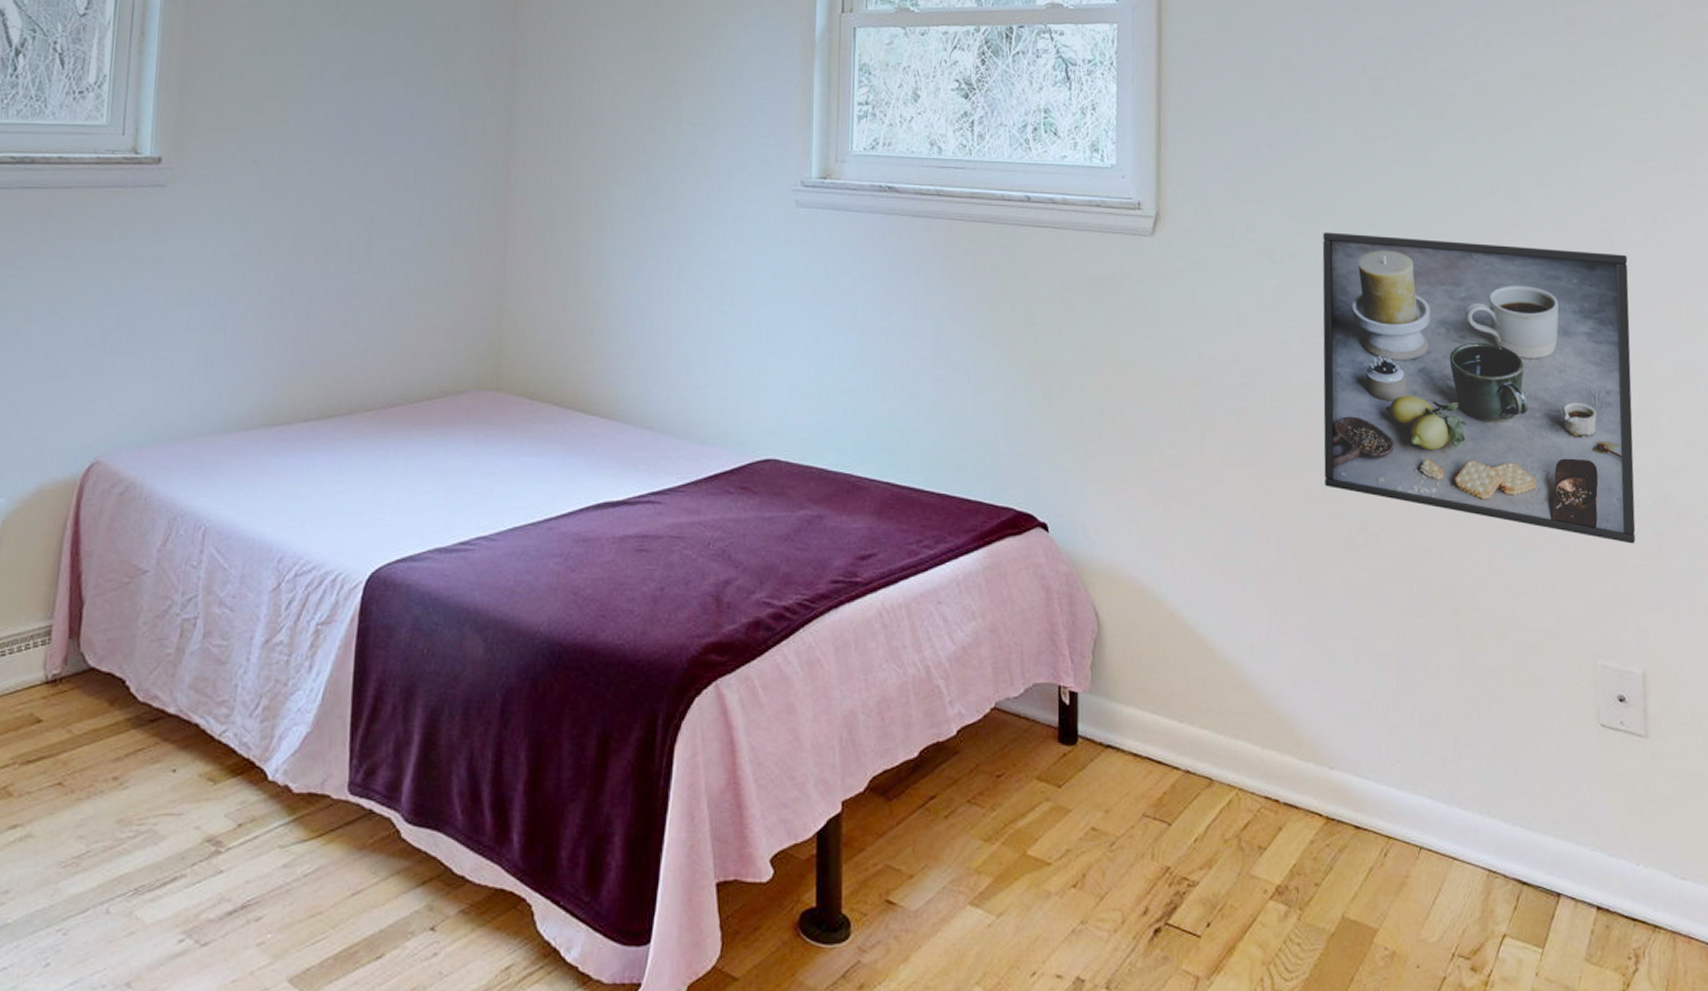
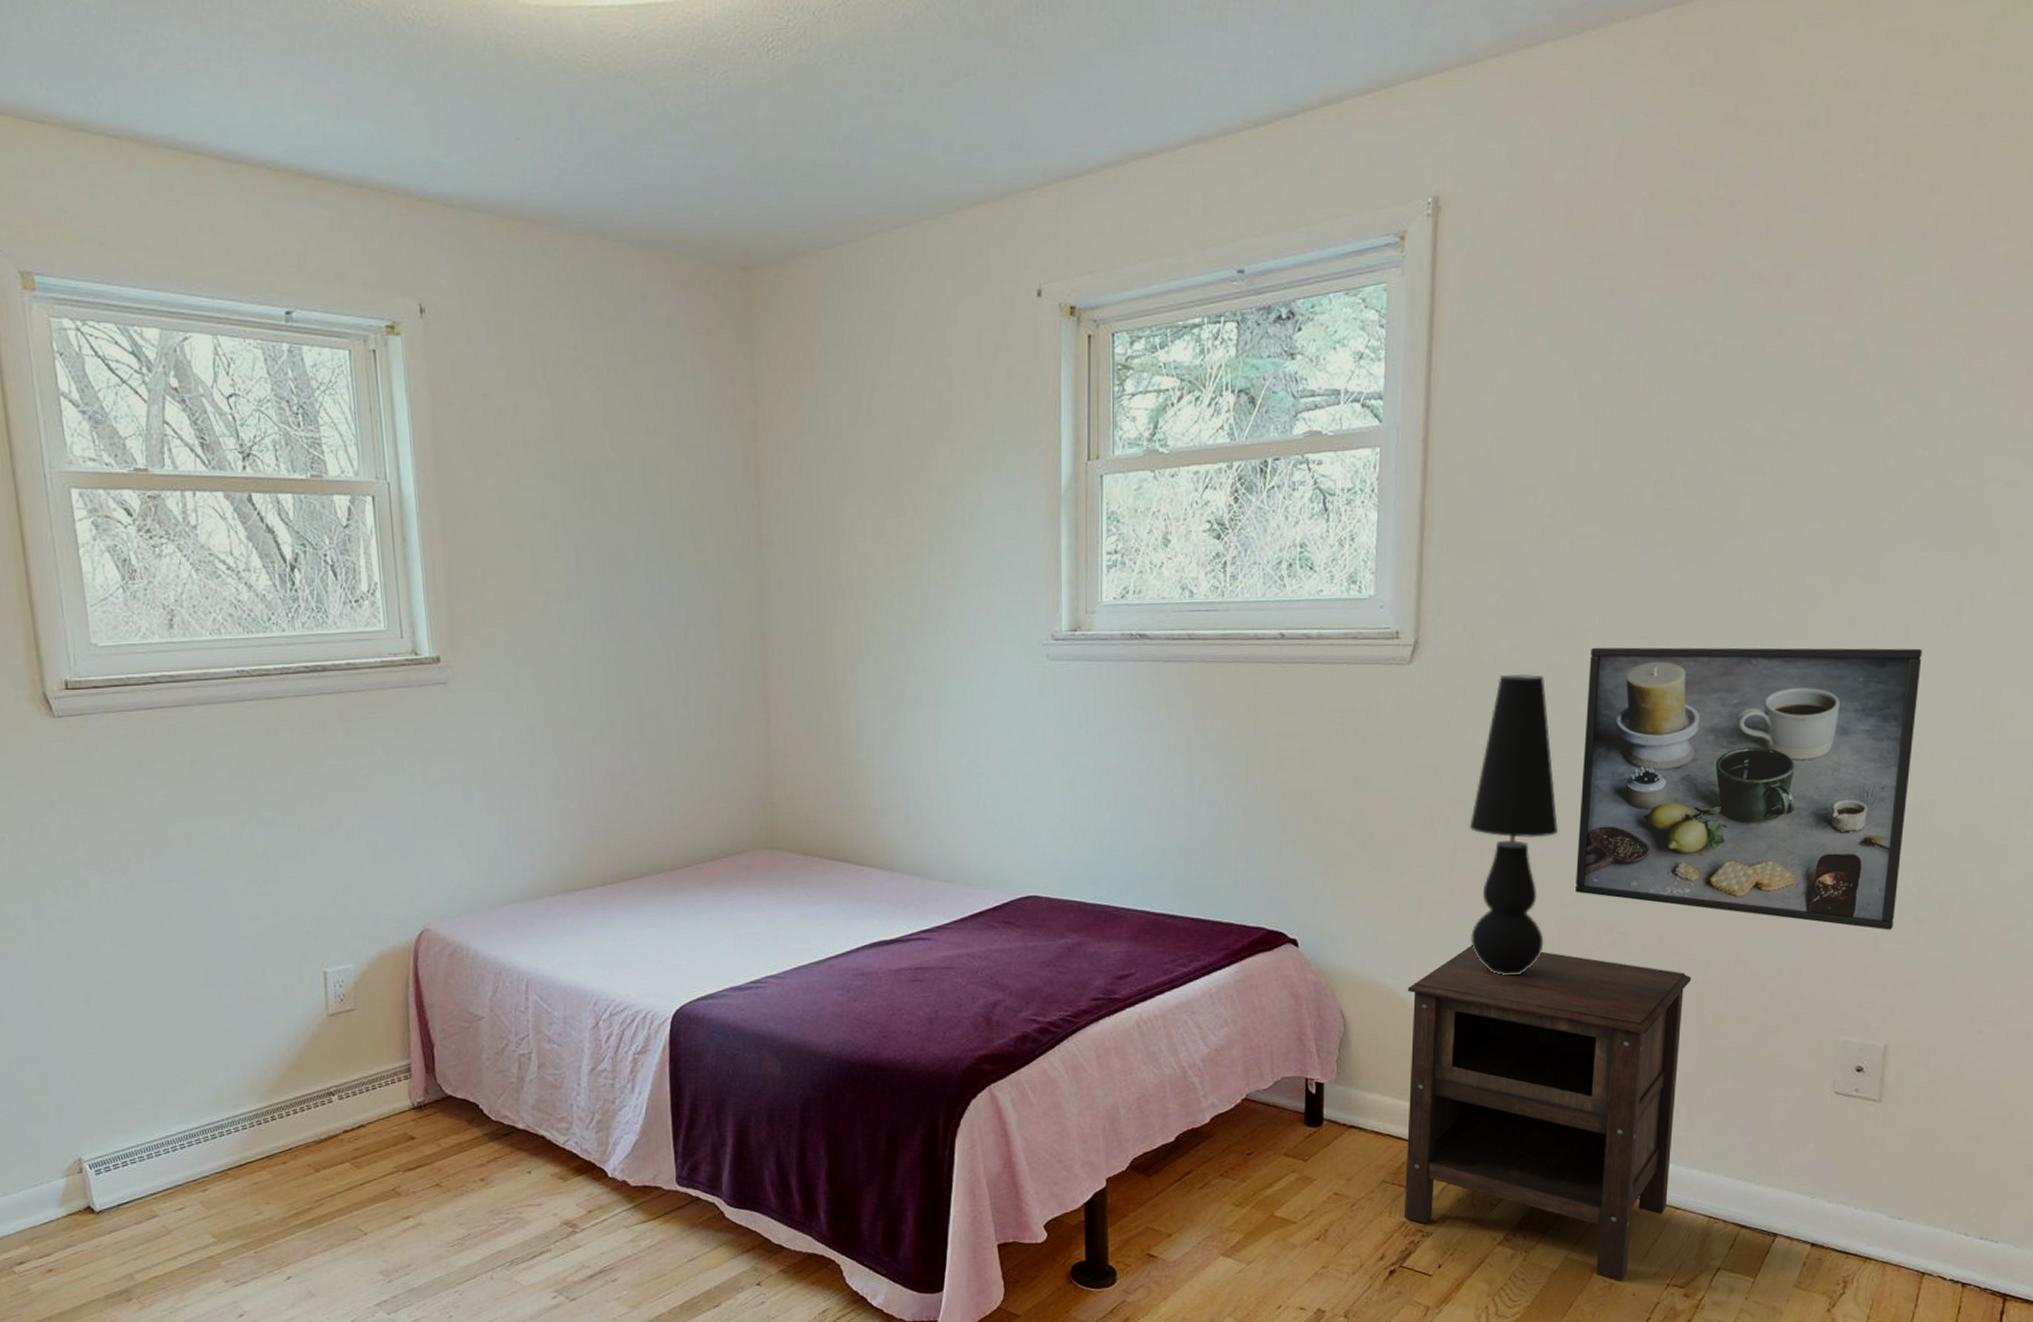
nightstand: none [1161,539,1447,950] -> present [1405,945,1692,1282]
table lamp: none [1216,252,1305,576] -> present [1469,673,1559,976]

